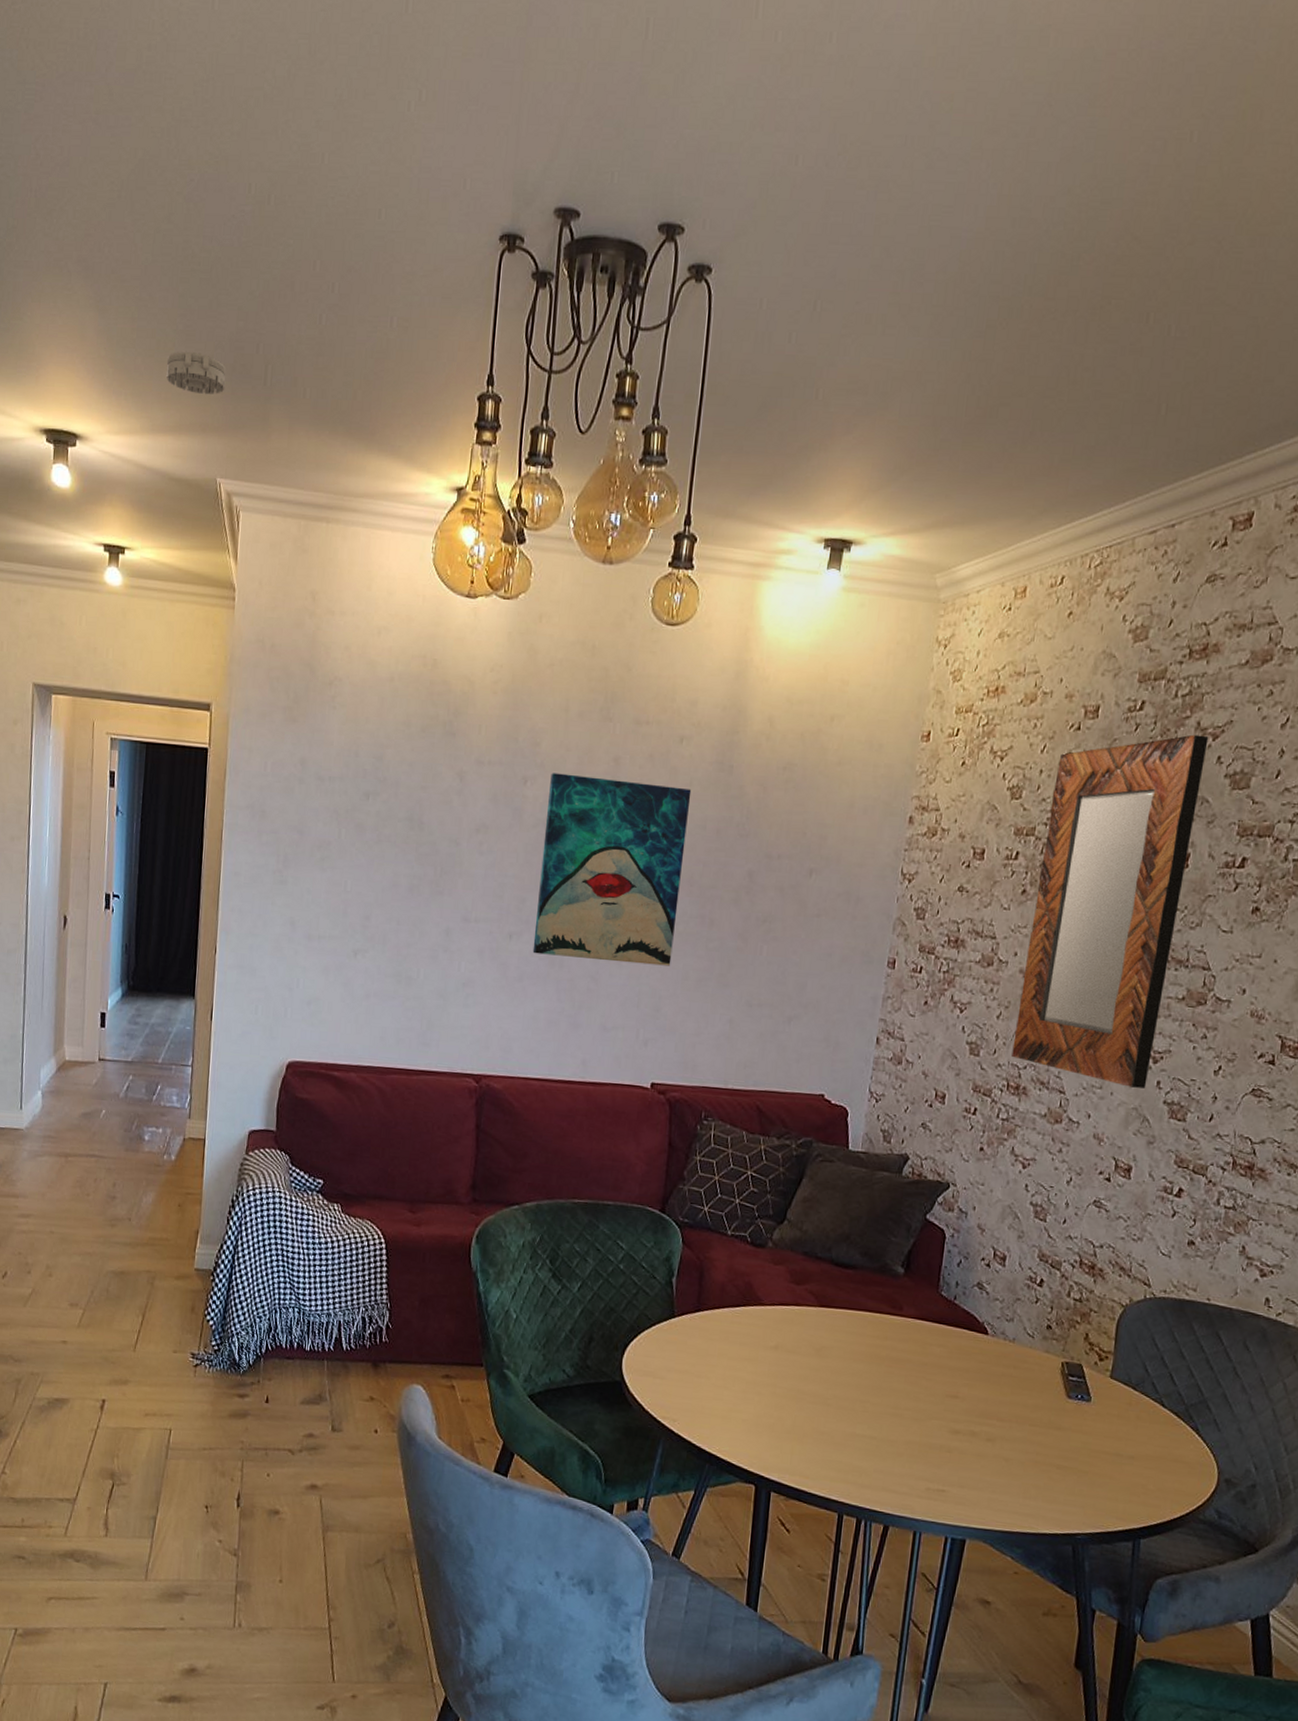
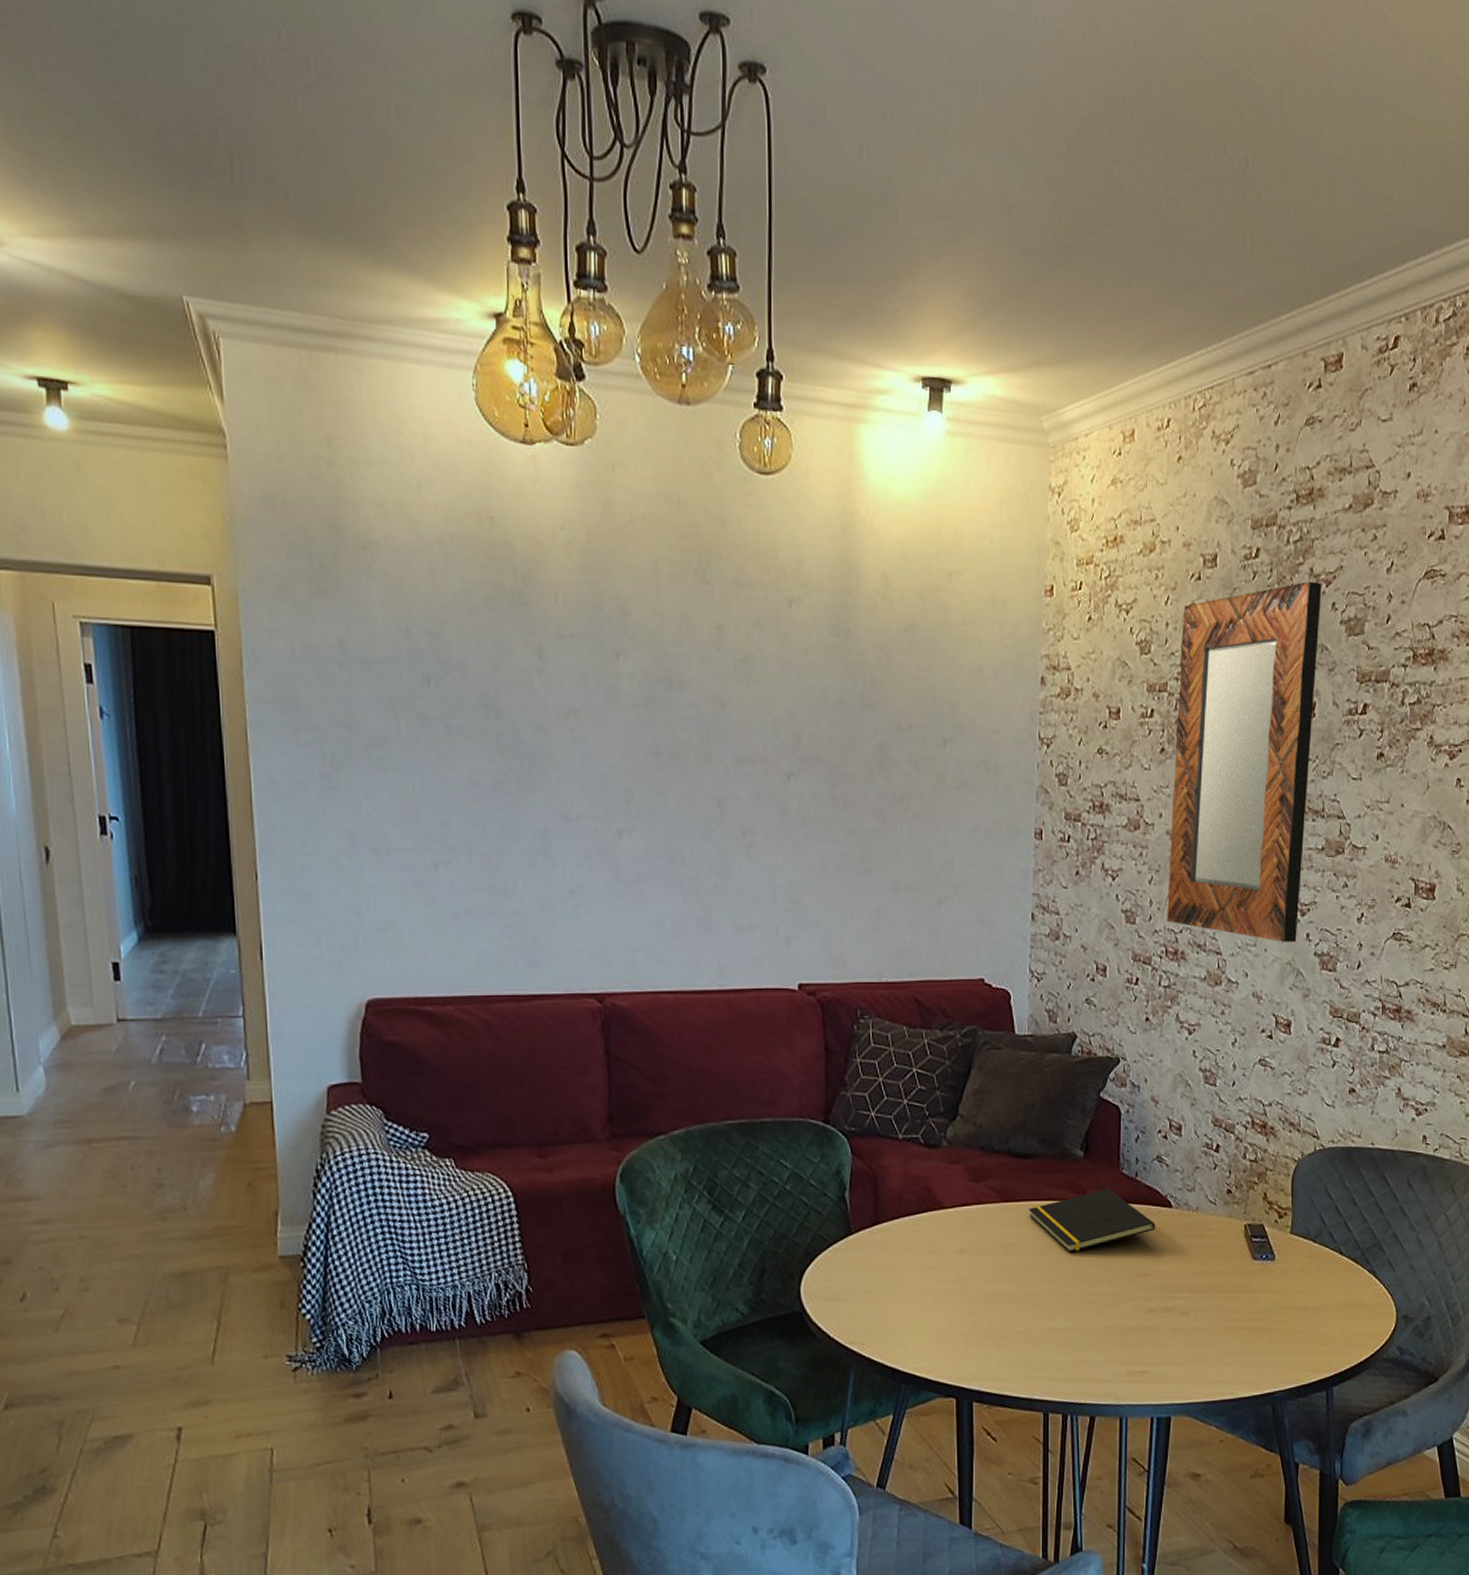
smoke detector: present [166,351,227,395] -> none [94,134,180,191]
wall art: present [532,773,692,966] -> none [646,645,808,854]
notepad: none [844,1307,970,1364] -> present [1029,1188,1155,1253]

